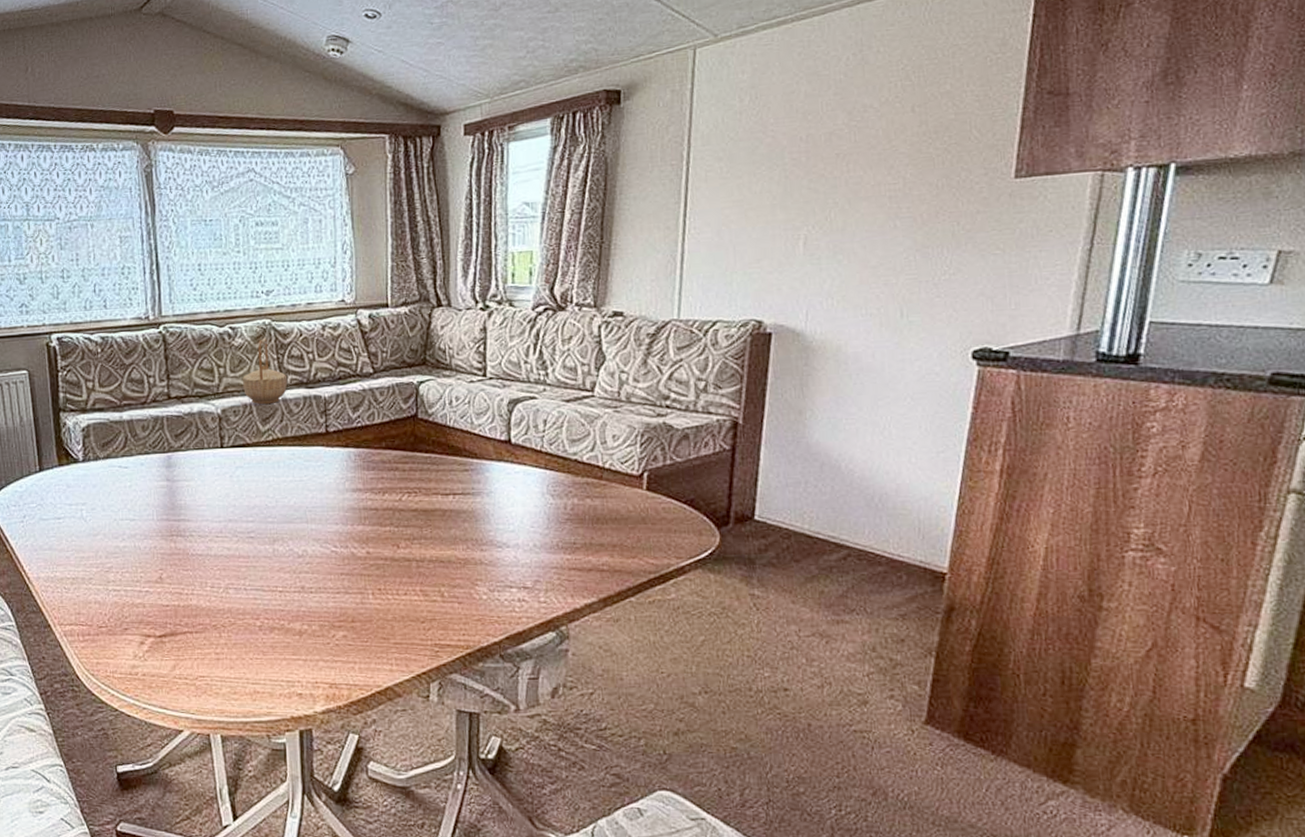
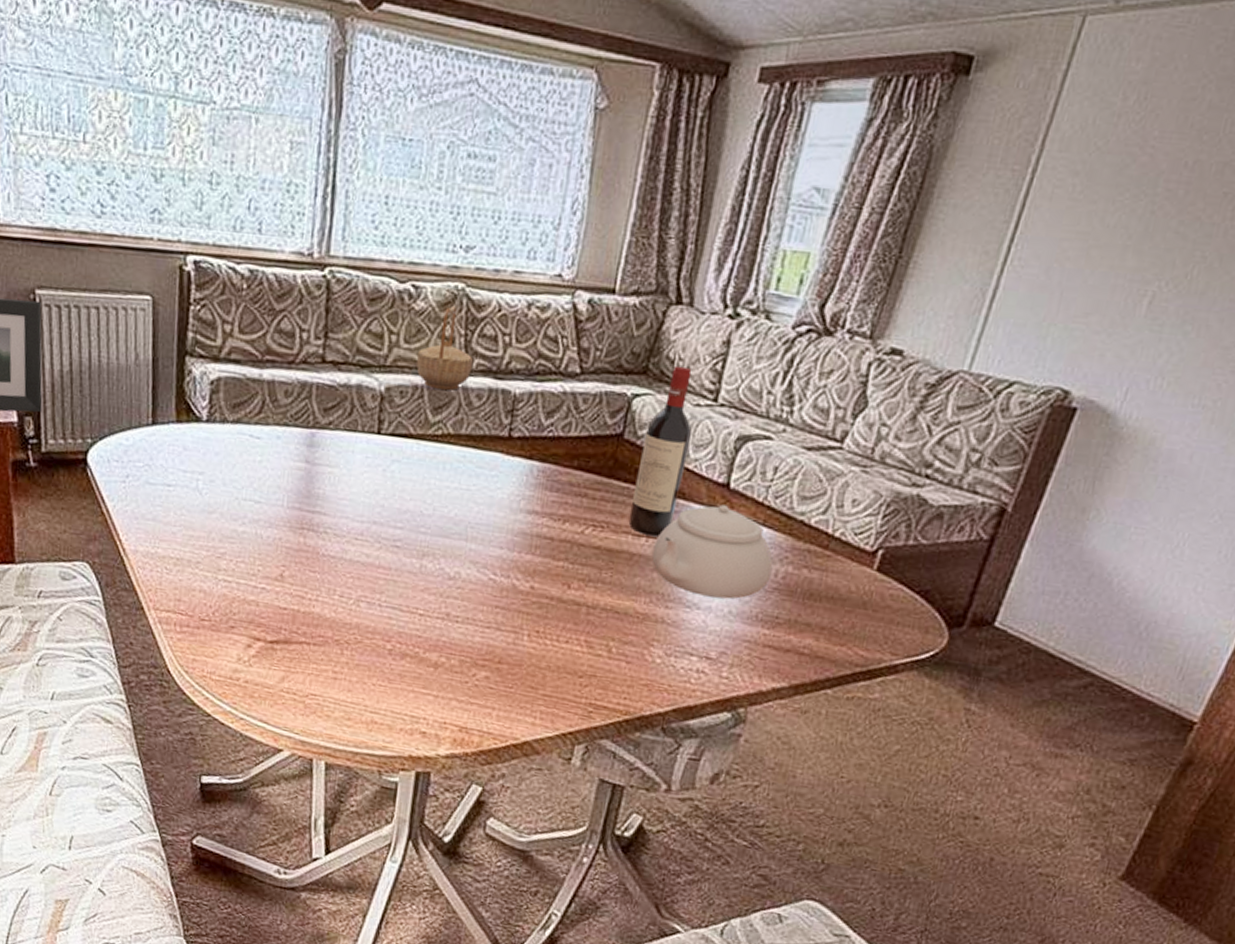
wine bottle: none [434,353,473,493] -> present [628,365,693,536]
teapot: none [459,457,562,536] -> present [651,505,774,599]

